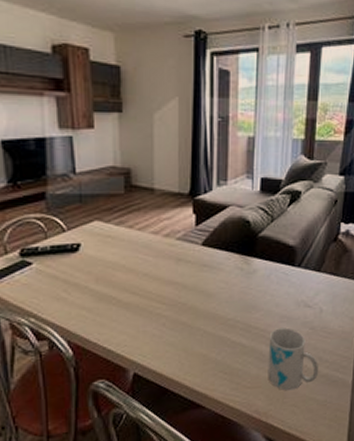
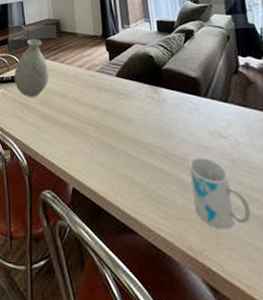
vase: none [56,193,110,273] -> present [14,38,49,97]

